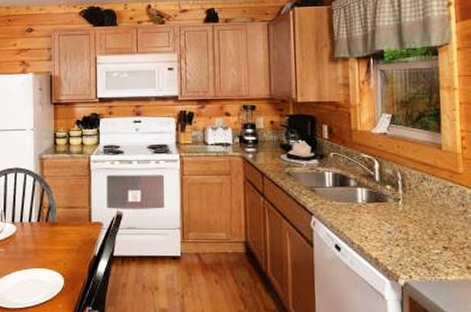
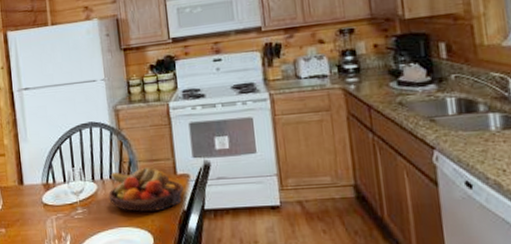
fruit bowl: none [26,213,97,255] -> present [108,167,184,212]

